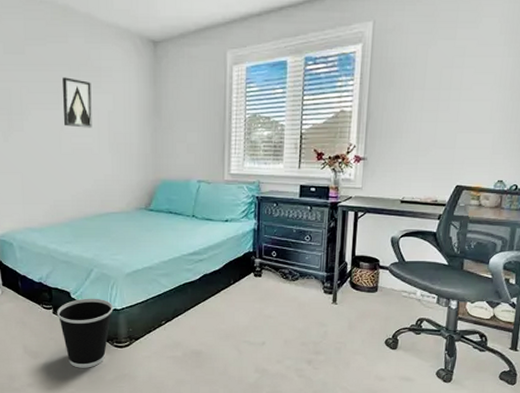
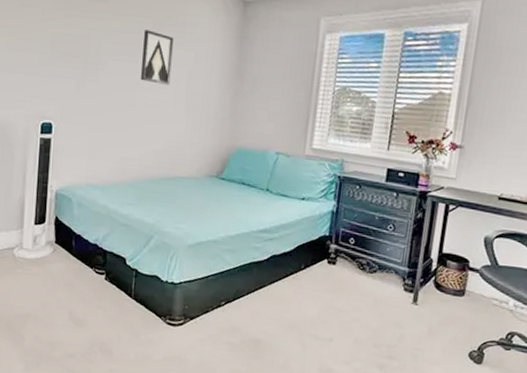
wastebasket: present [57,298,113,368] -> none [109,266,171,345]

